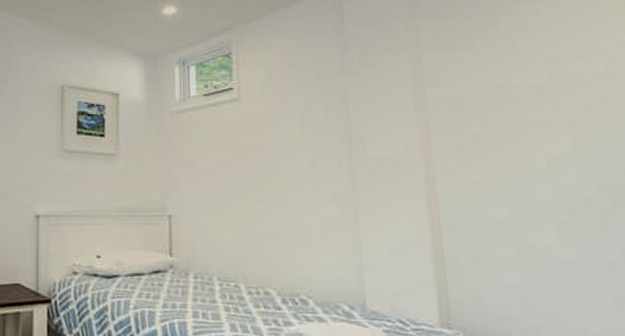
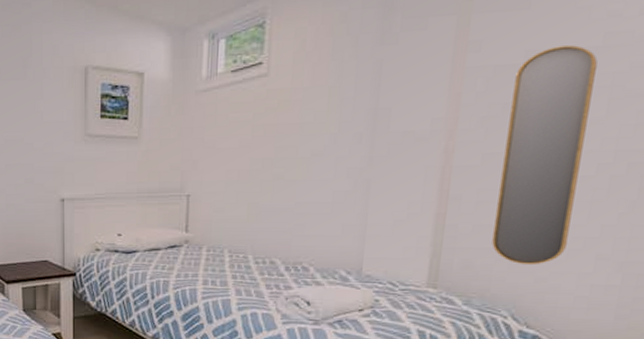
home mirror: none [477,84,580,305] -> present [492,45,598,266]

